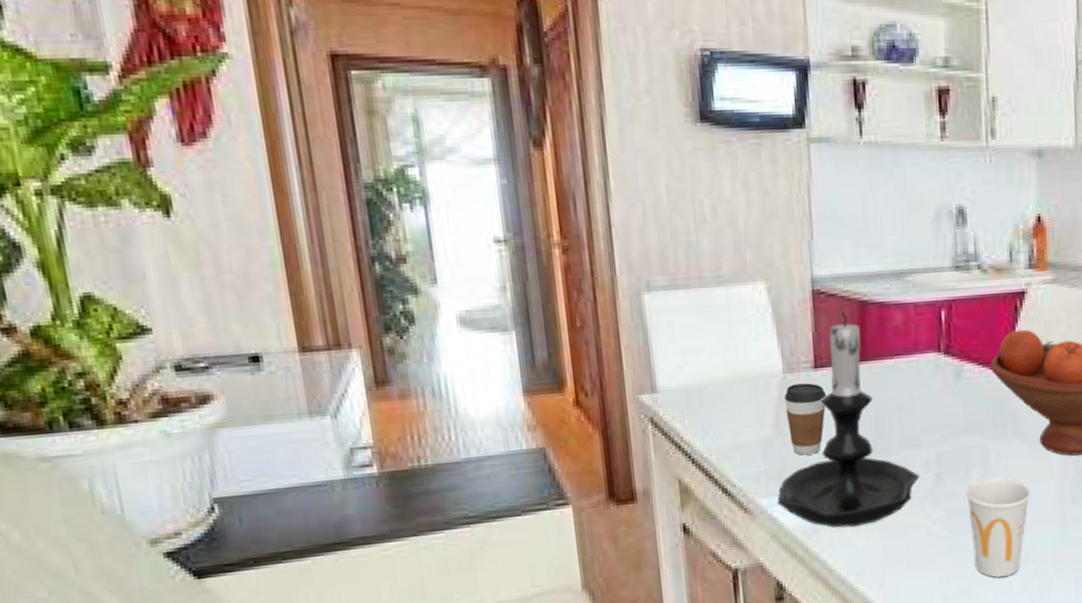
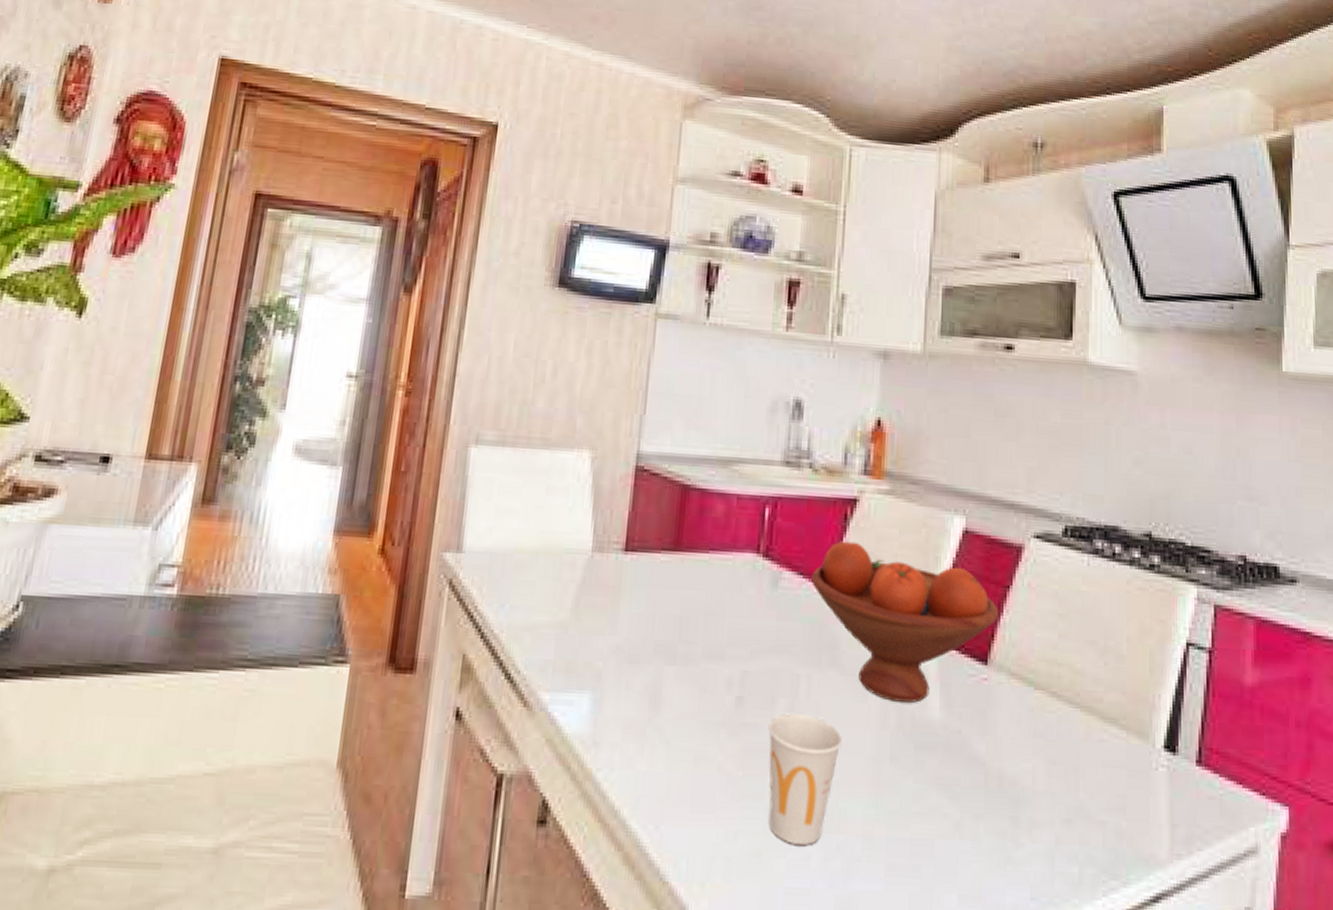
candle holder: present [777,311,920,528] -> none [560,493,720,746]
coffee cup: present [784,383,827,456] -> none [586,565,633,650]

